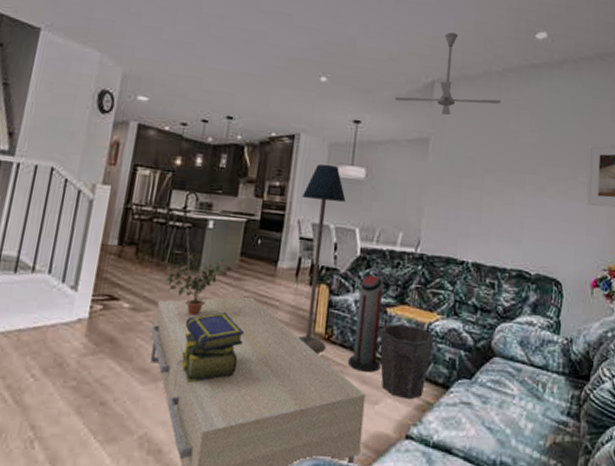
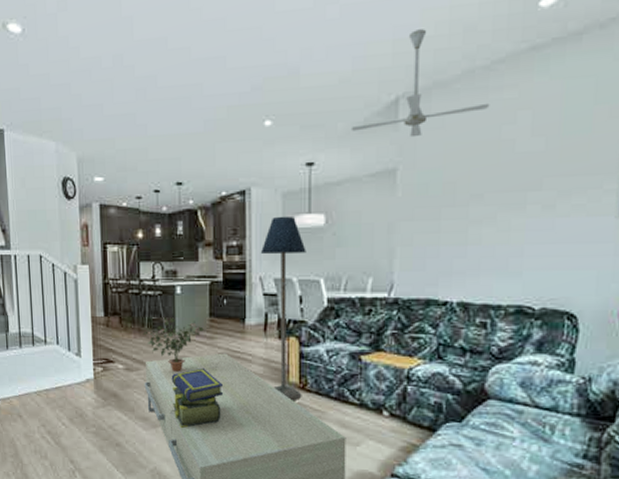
air purifier: present [347,275,385,373] -> none [324,324,359,418]
waste bin: present [379,323,434,400] -> none [355,370,415,442]

